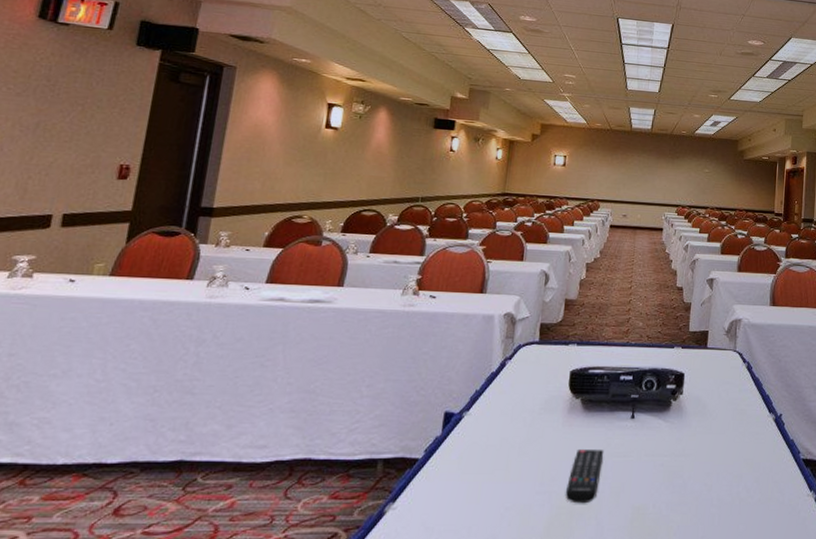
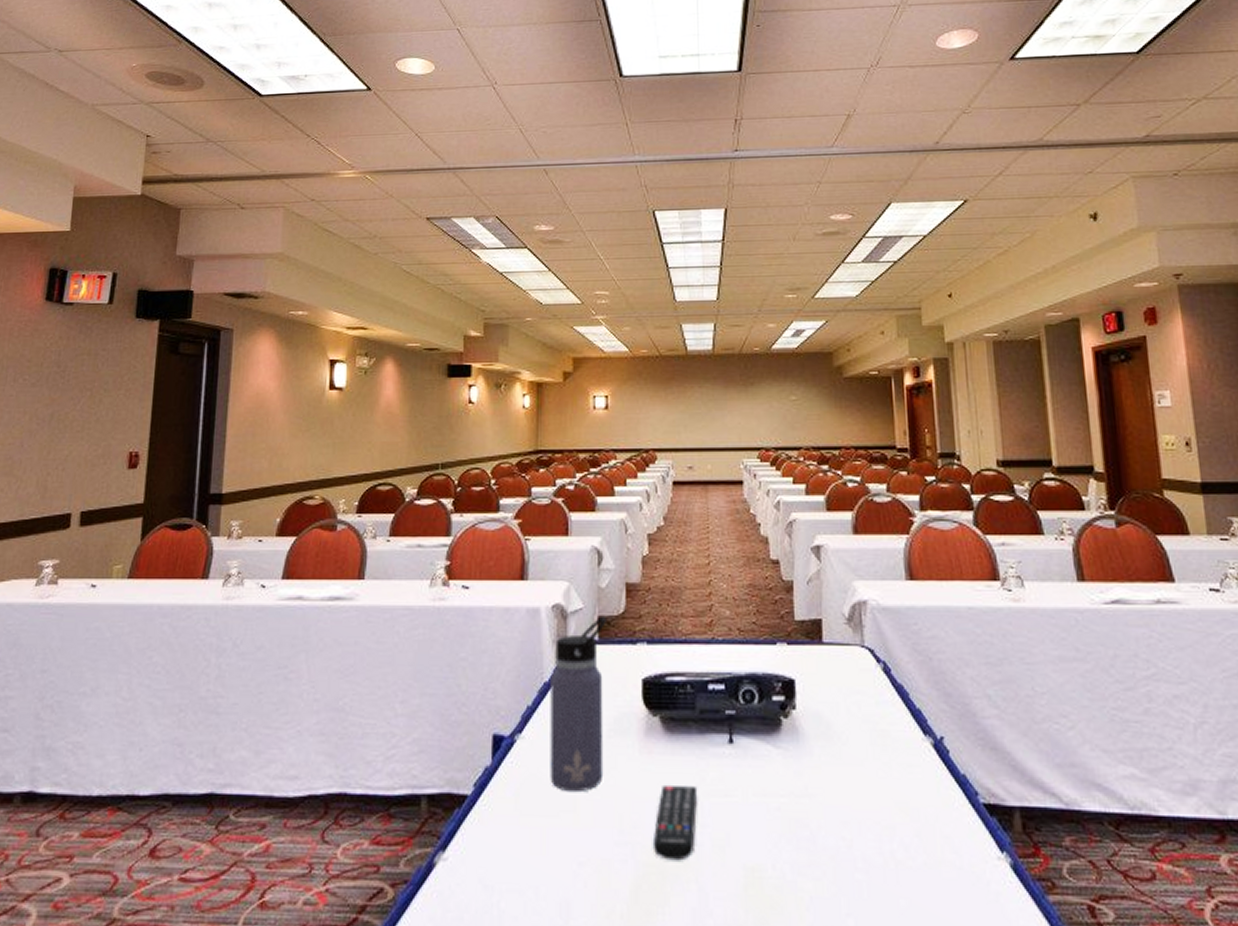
water bottle: none [488,323,547,456] -> present [550,615,606,793]

